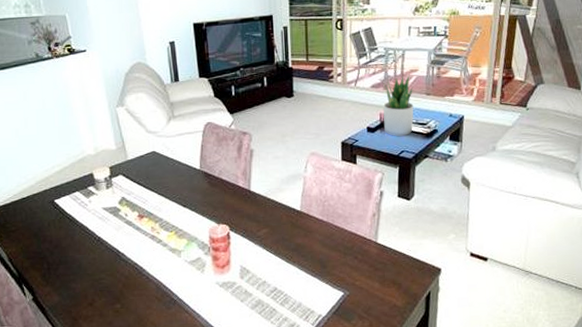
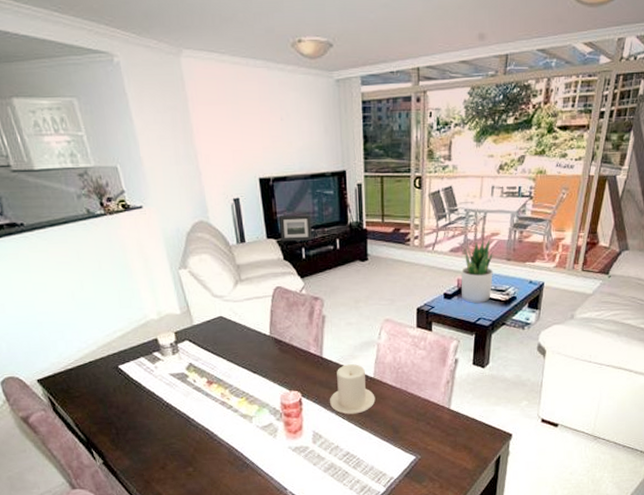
picture frame: none [211,55,242,81] -> present [279,215,313,242]
candle: none [256,197,302,248] -> present [329,364,375,414]

